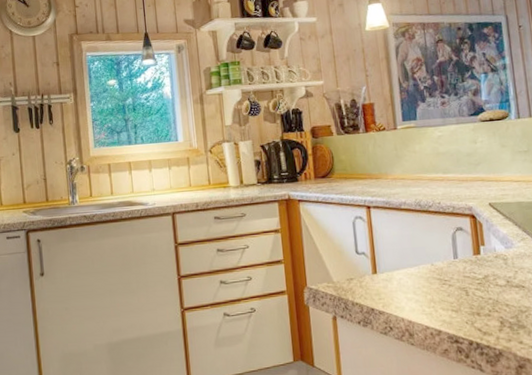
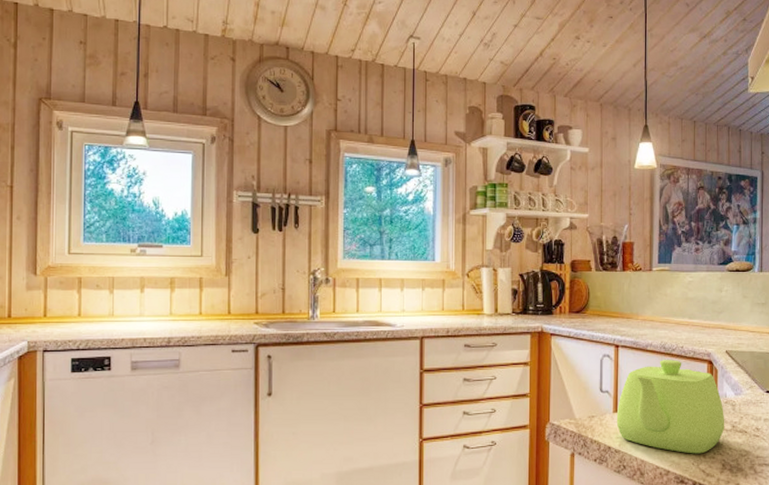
teapot: none [376,216,499,313] -> present [616,360,725,454]

